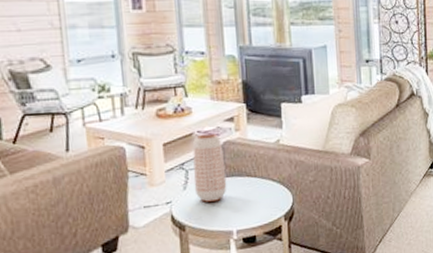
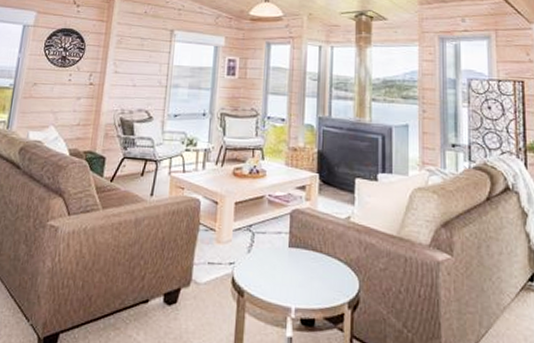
vase: present [192,133,227,202] -> none [258,198,292,271]

